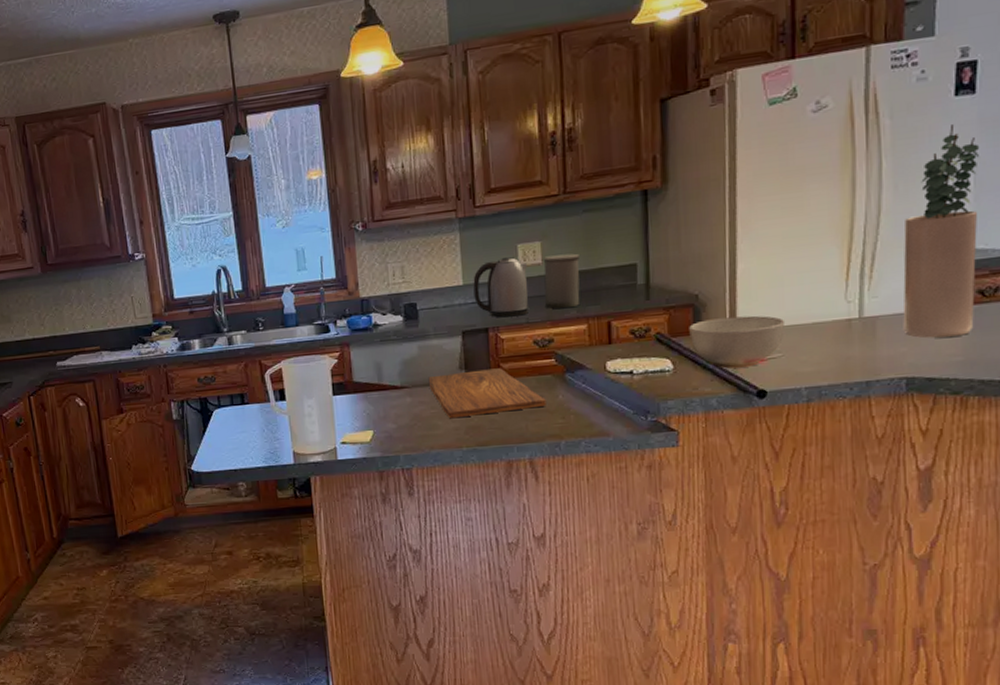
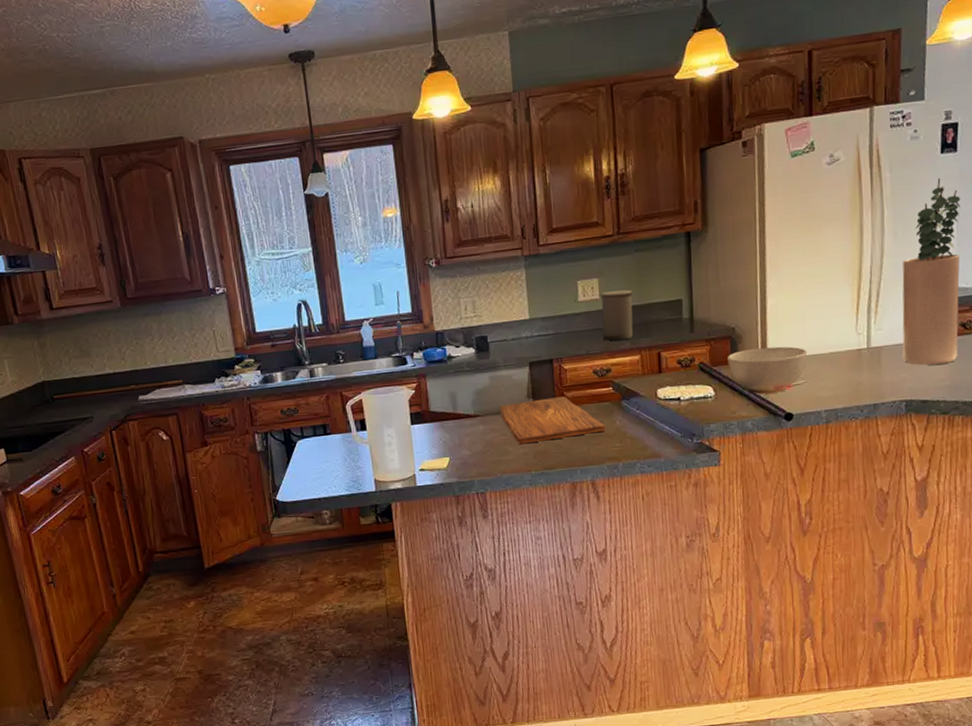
kettle: present [473,257,529,318] -> none [538,293,588,349]

